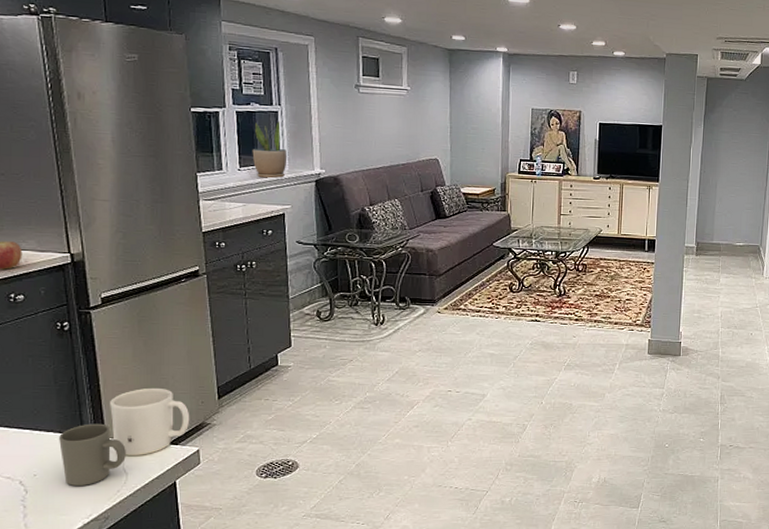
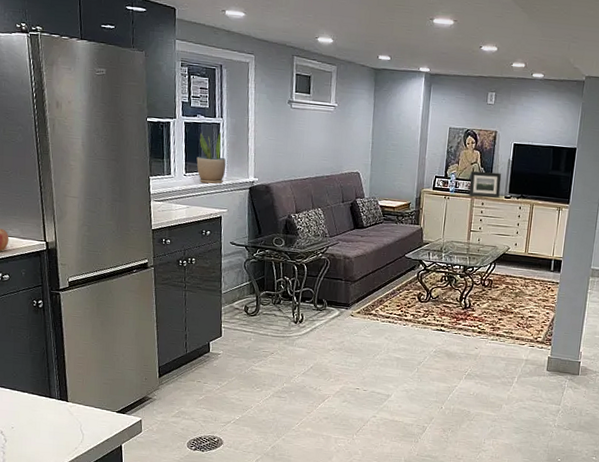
mug: present [59,423,126,487] -> none [32,388,83,441]
mug: present [110,387,190,455] -> none [72,362,136,420]
picture frame: none [556,152,589,180] -> present [469,171,502,198]

